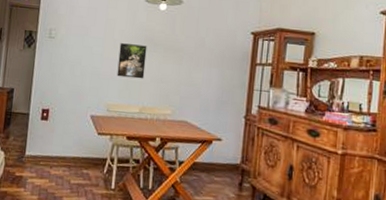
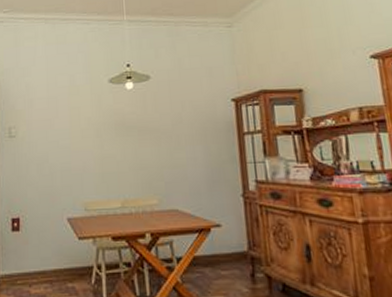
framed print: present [117,43,147,79] -> none [88,130,121,170]

